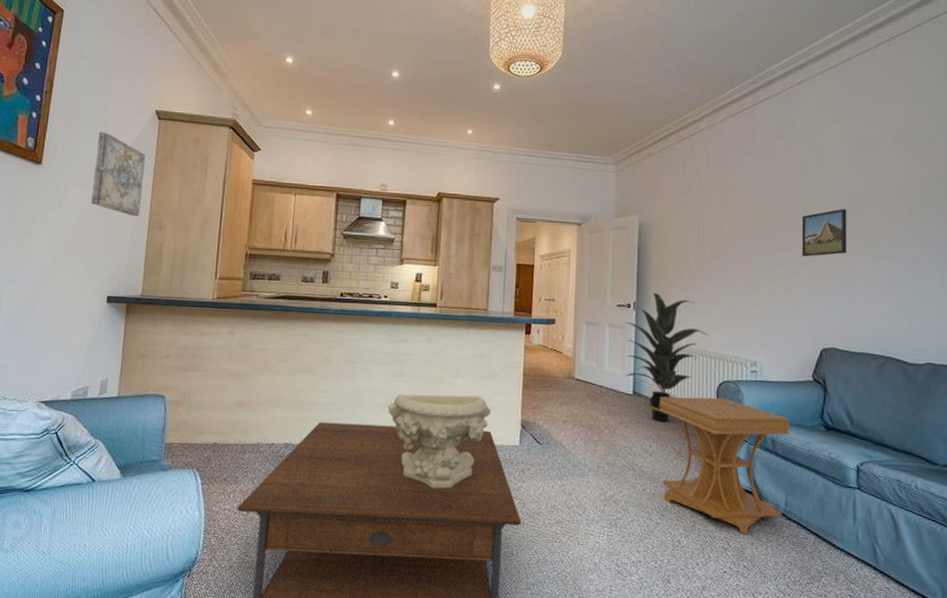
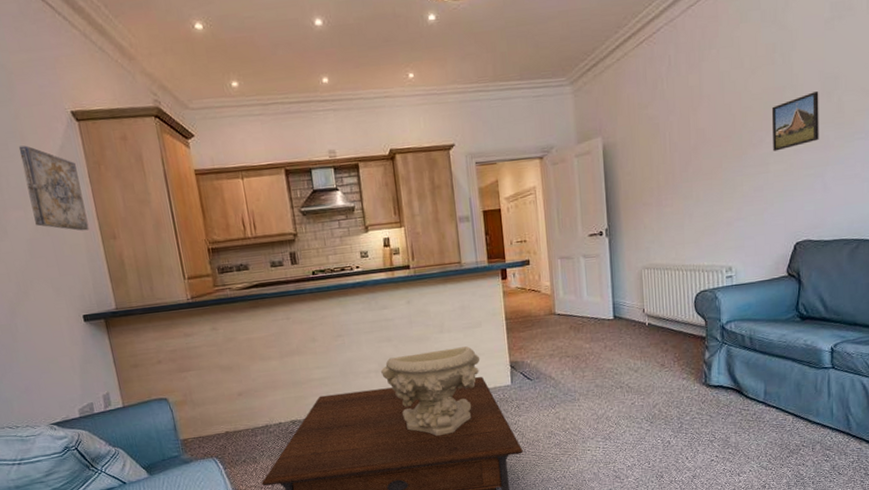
indoor plant: present [624,293,710,423] -> none [598,215,684,340]
side table: present [659,397,790,534] -> none [640,307,767,426]

